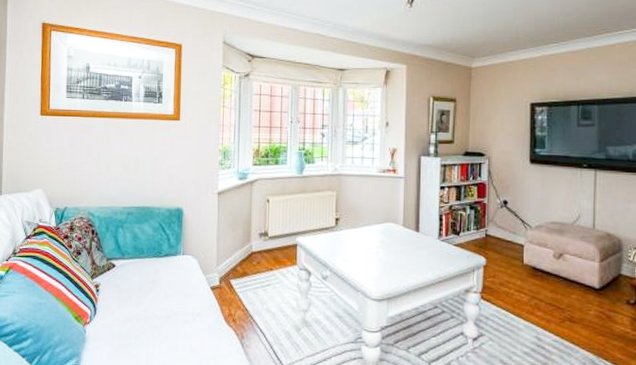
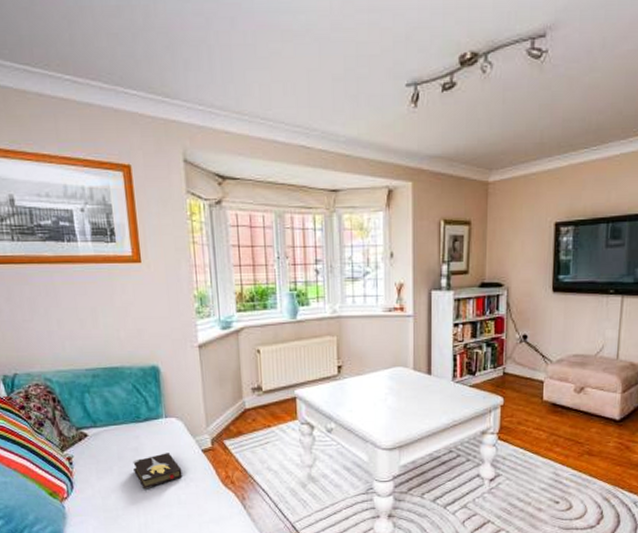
hardback book: none [150,287,191,321] -> present [133,453,183,490]

